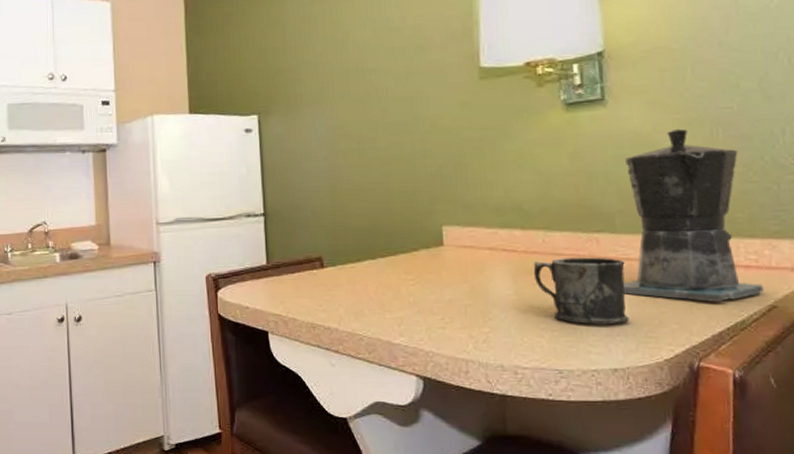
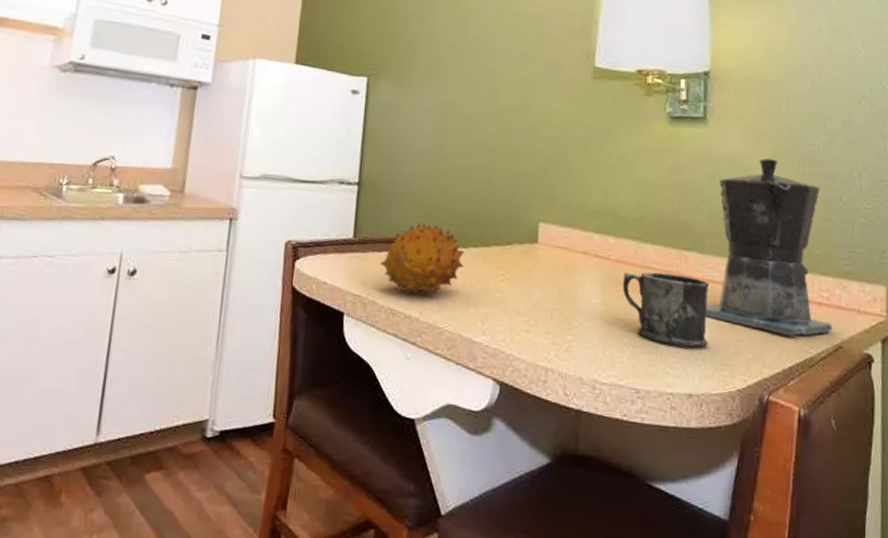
fruit: none [295,242,374,308] -> present [380,223,464,295]

